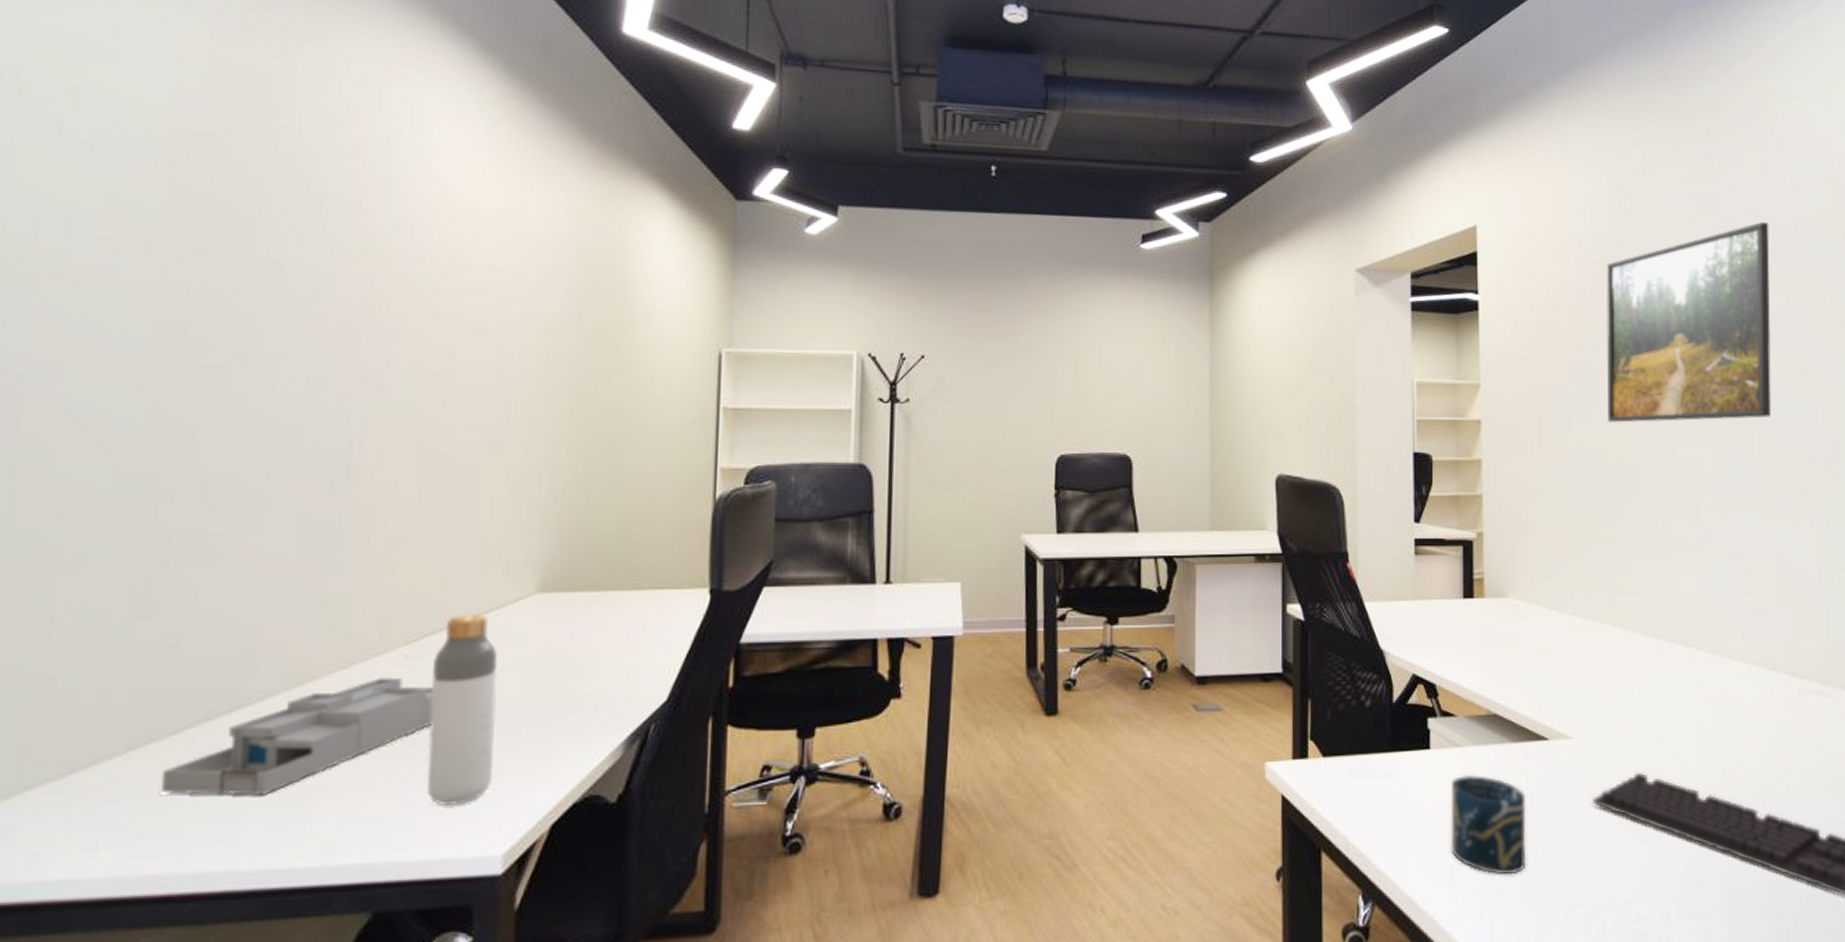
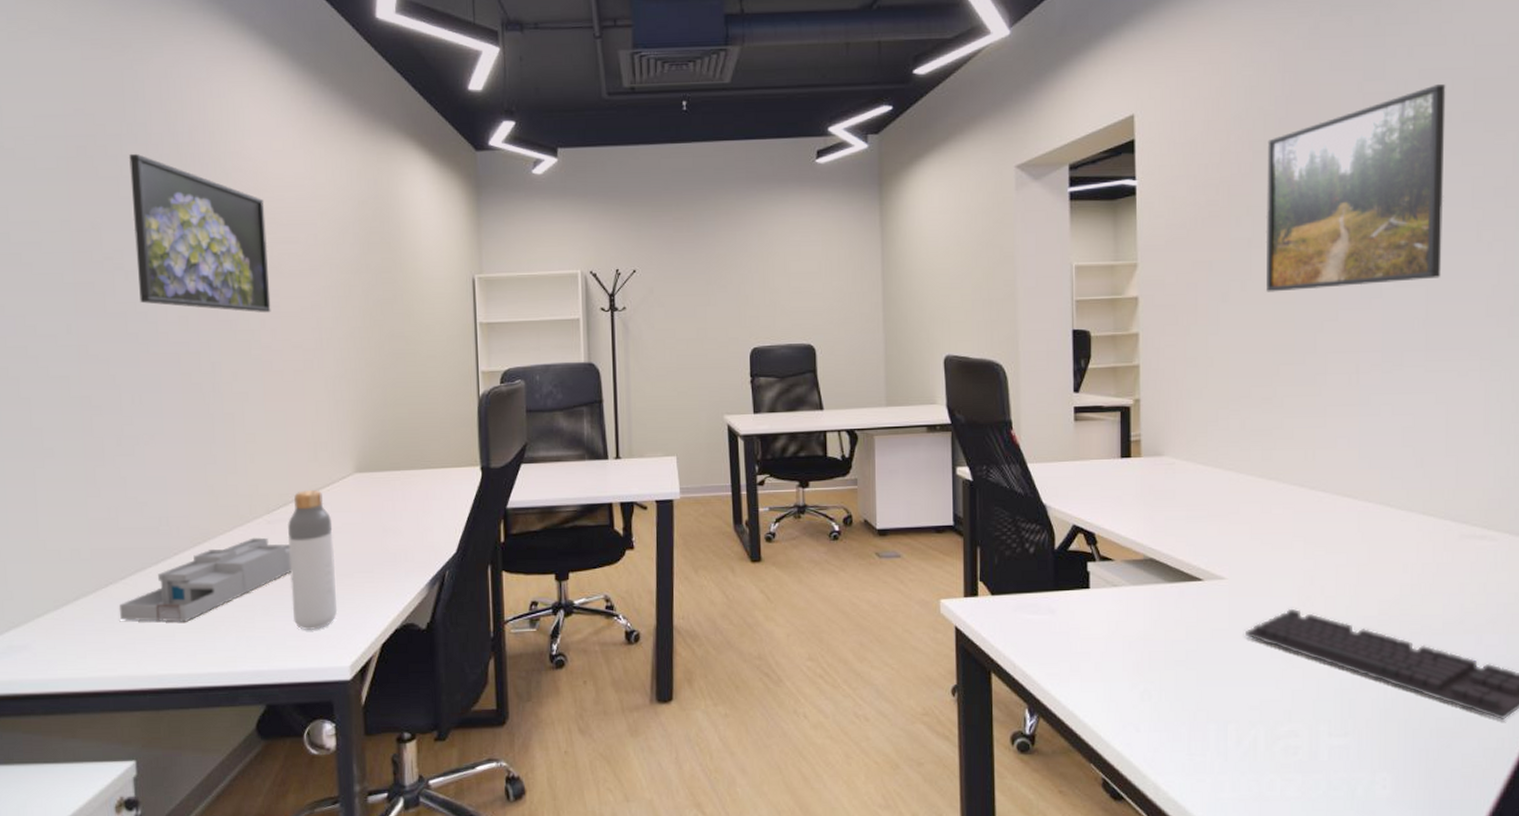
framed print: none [253,163,449,380] -> present [129,153,271,313]
cup: present [1451,774,1526,875] -> none [1109,610,1180,695]

